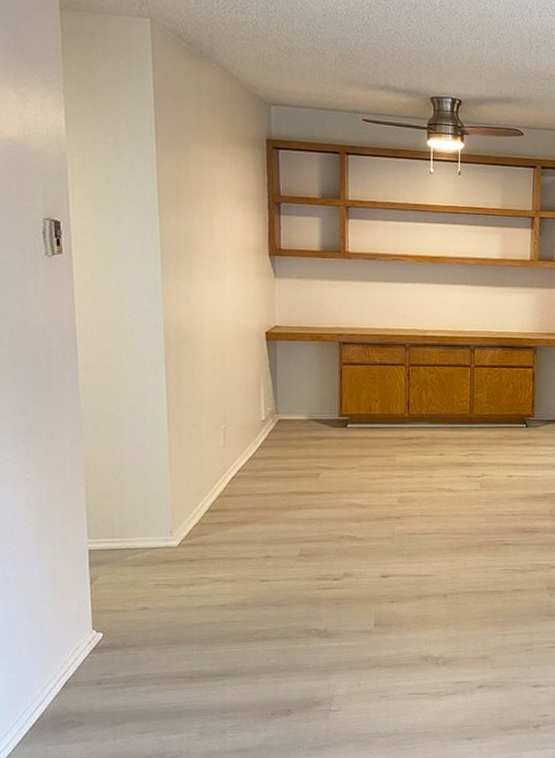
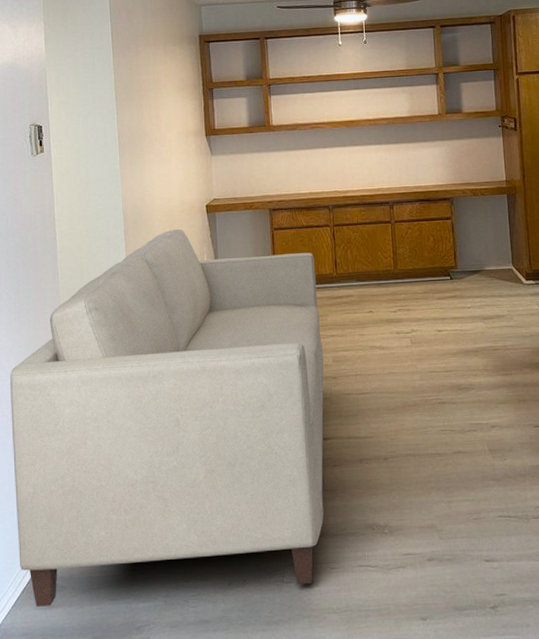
sofa: none [16,355,389,743] -> present [10,228,324,607]

